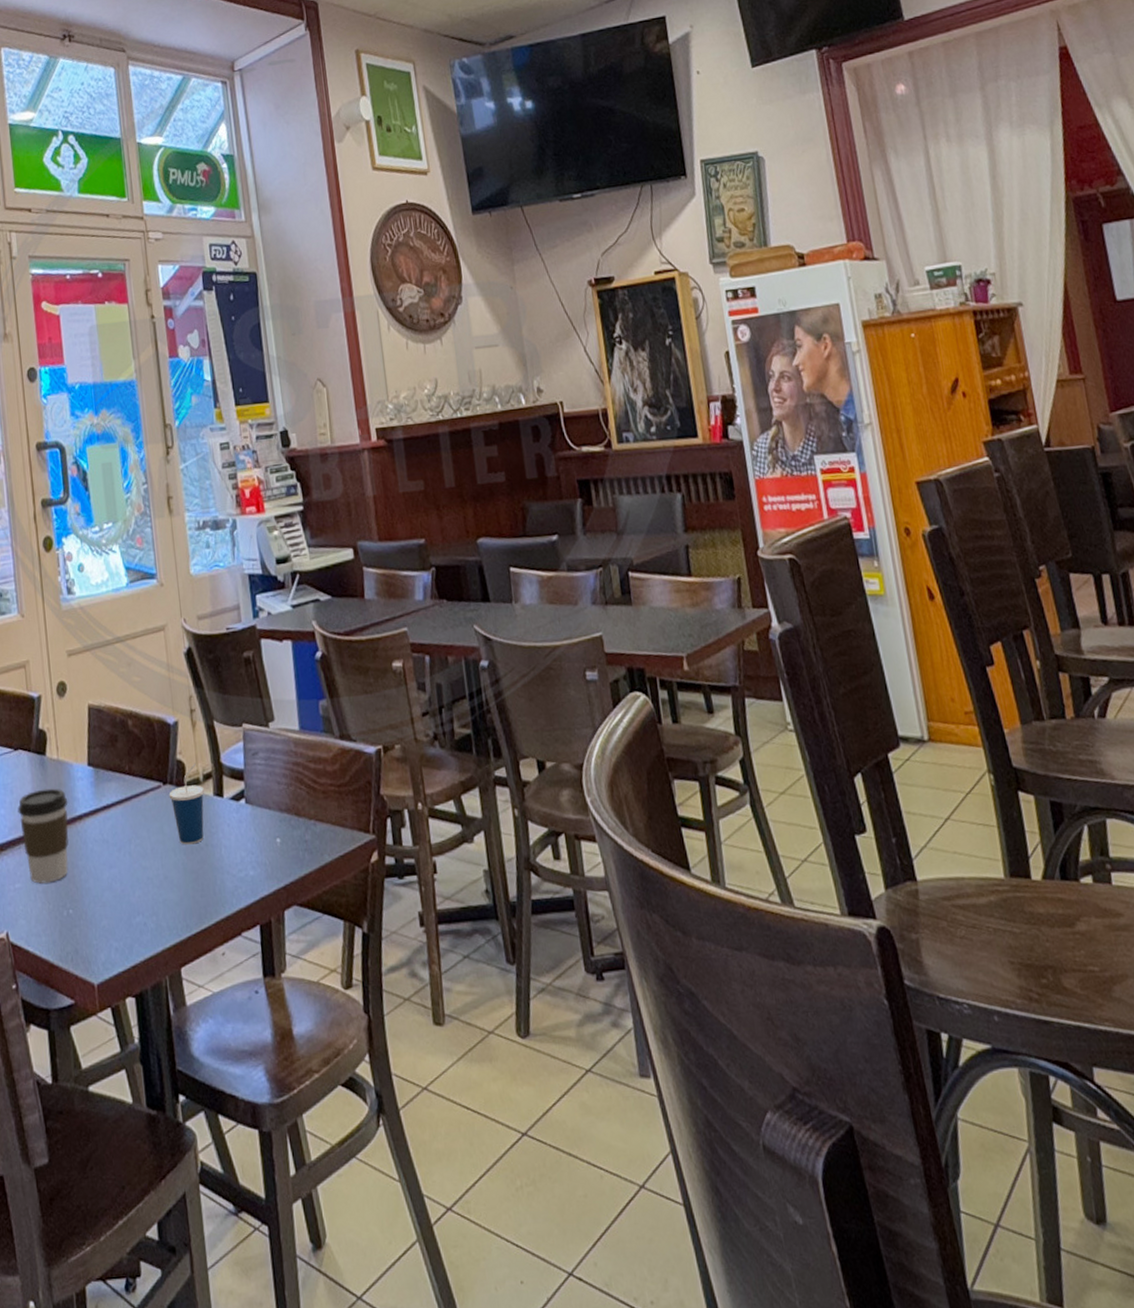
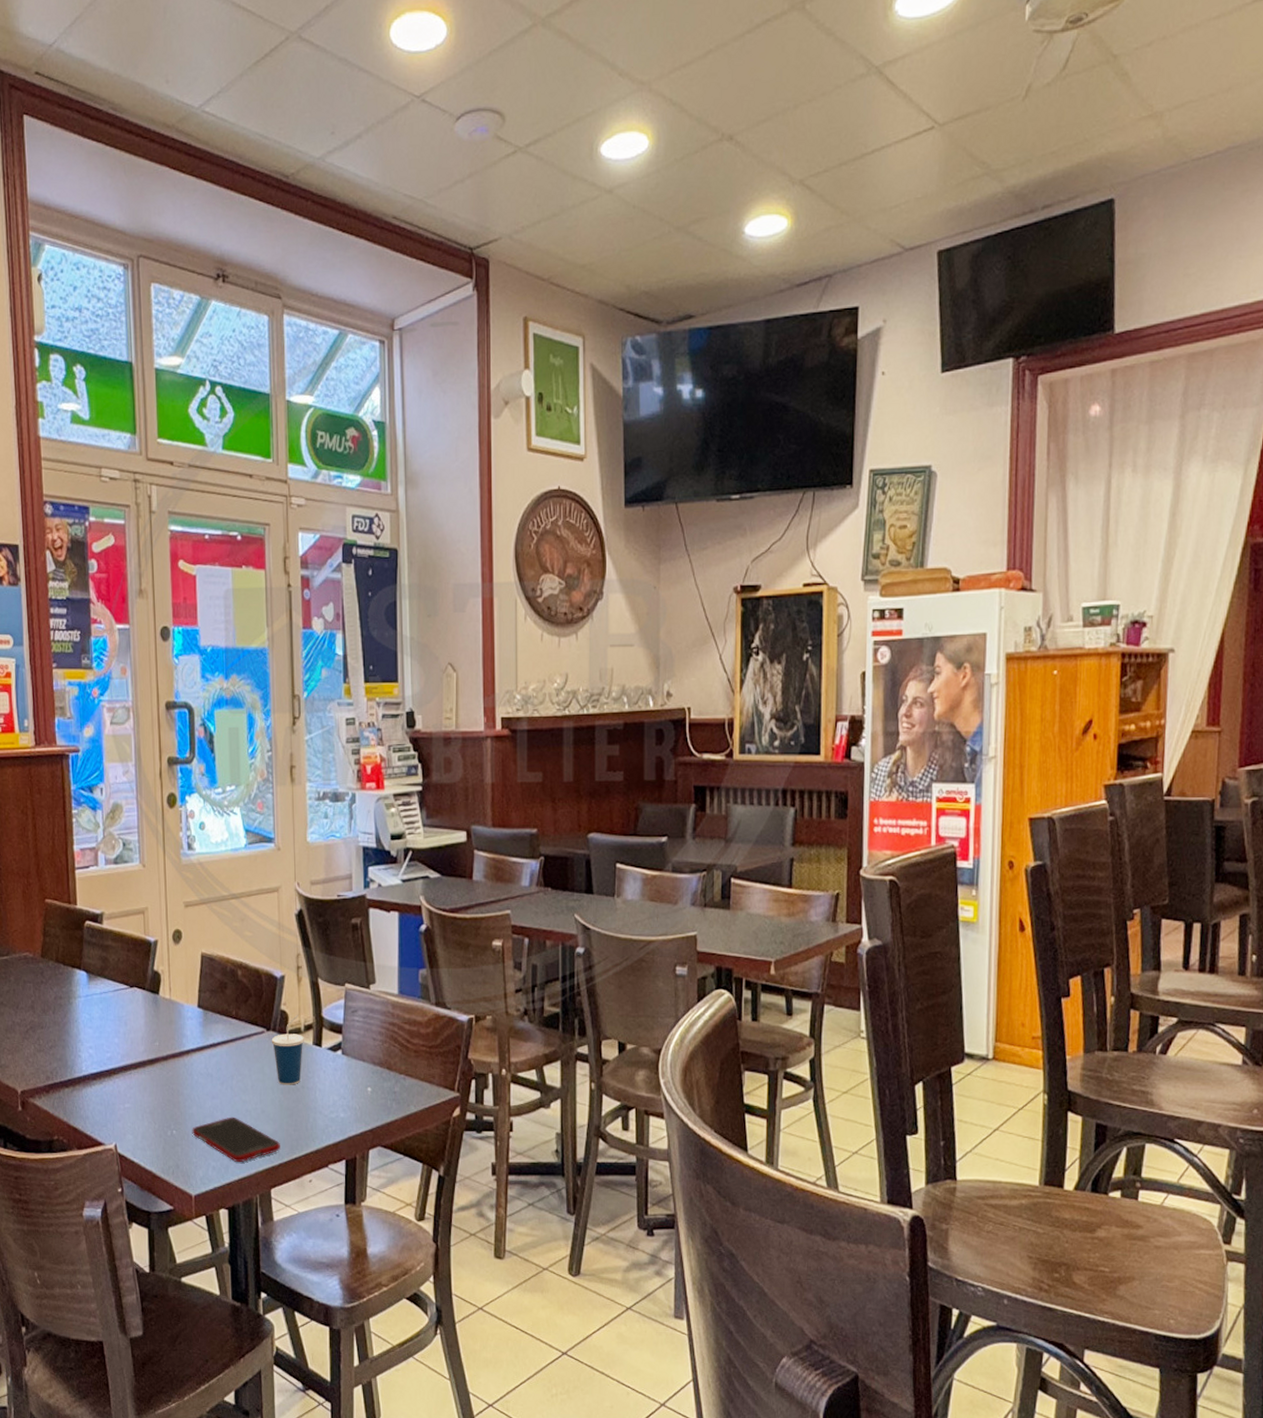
coffee cup: present [17,788,69,884] -> none [130,1024,178,1106]
cell phone: none [90,887,188,941] -> present [192,1117,280,1163]

